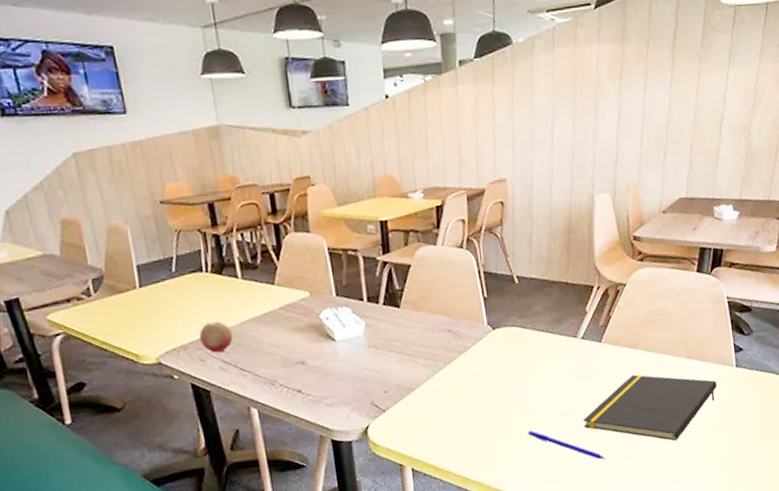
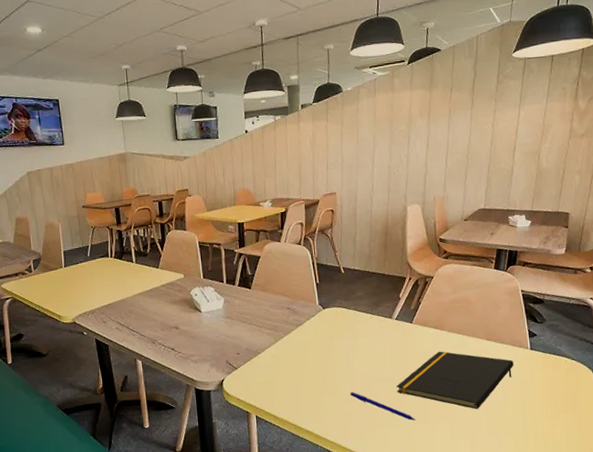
fruit: present [199,321,233,353] -> none [103,294,127,317]

